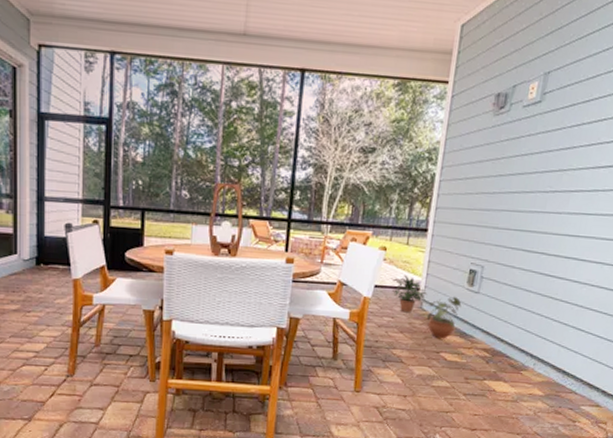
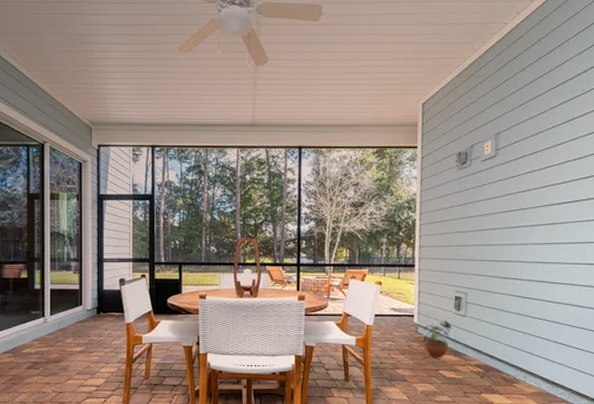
potted plant: present [392,275,428,313] -> none [391,304,421,337]

